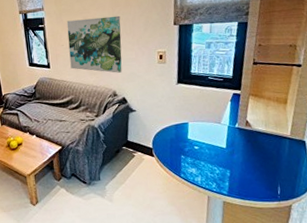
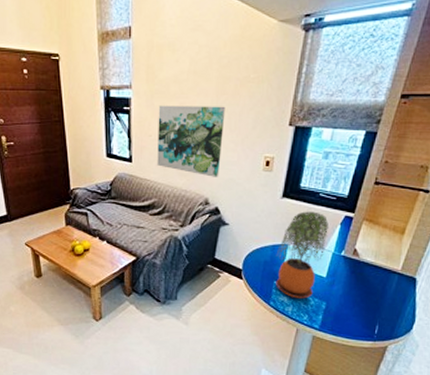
potted plant: none [179,92,221,169] -> present [276,211,329,299]

